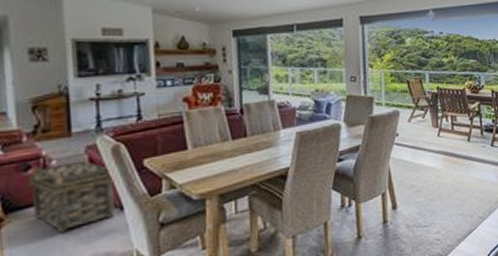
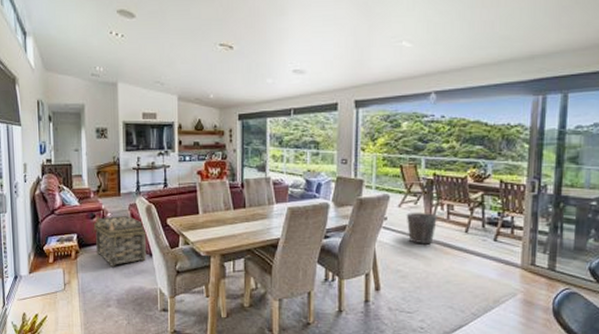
waste bin: none [415,125,444,157] -> present [406,212,437,245]

